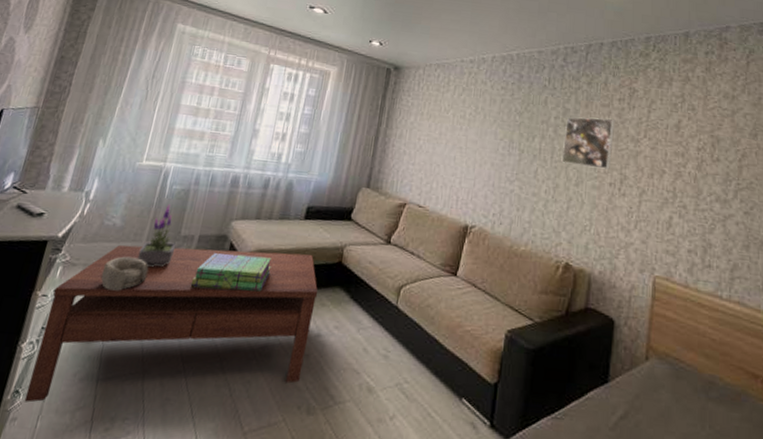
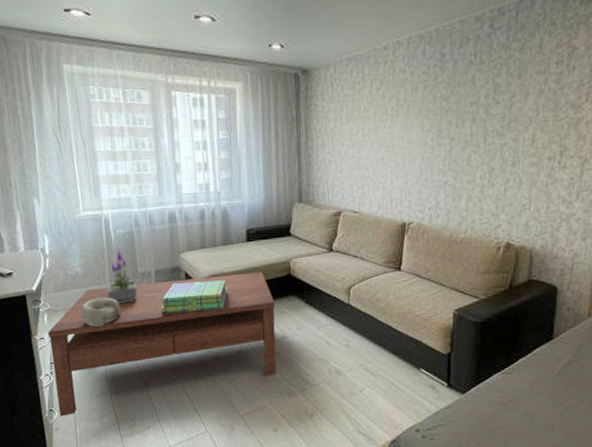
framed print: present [561,116,616,170] -> none [495,86,553,146]

